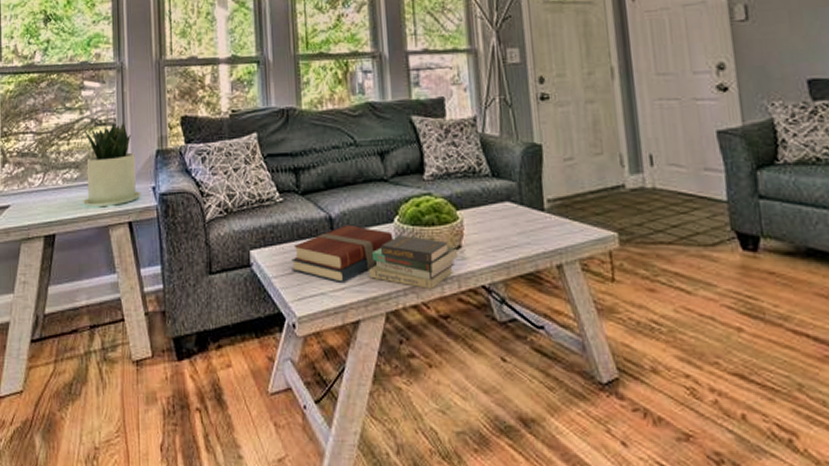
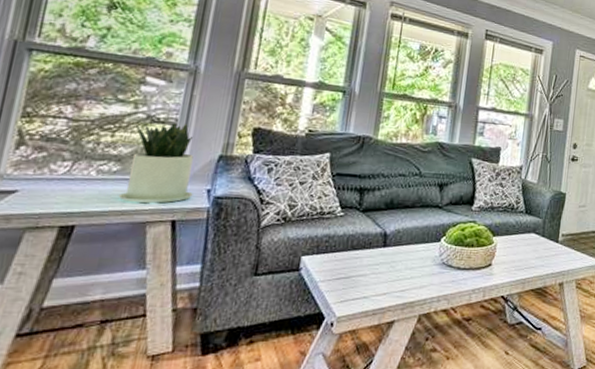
books: present [291,224,393,282] -> none [340,240,438,289]
books: present [369,236,458,290] -> none [410,253,488,298]

